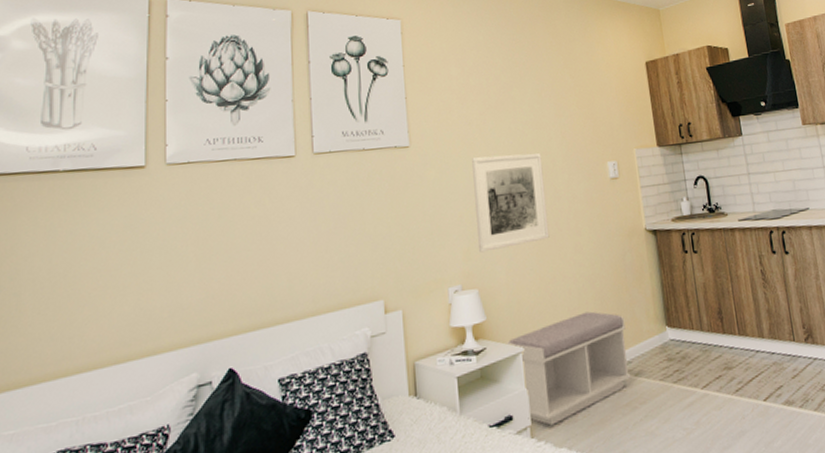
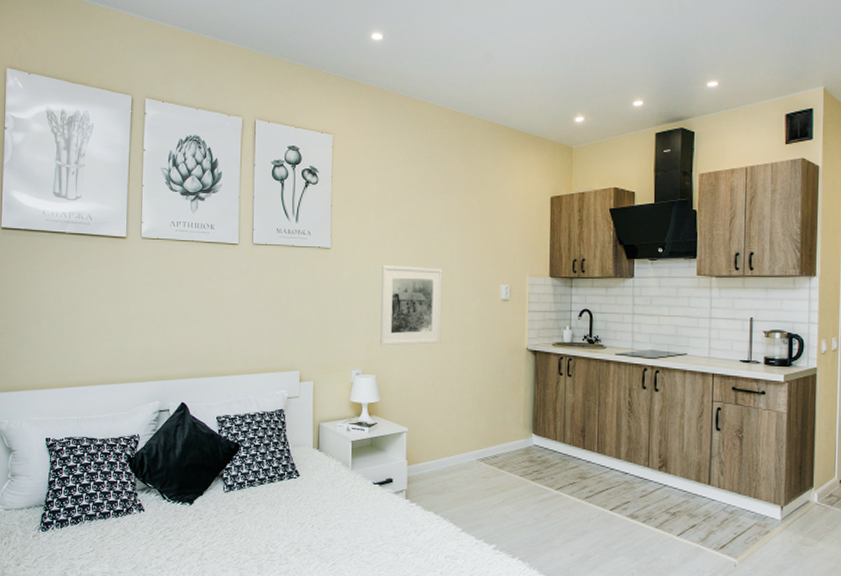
bench: present [505,311,631,426] -> none [394,409,497,493]

